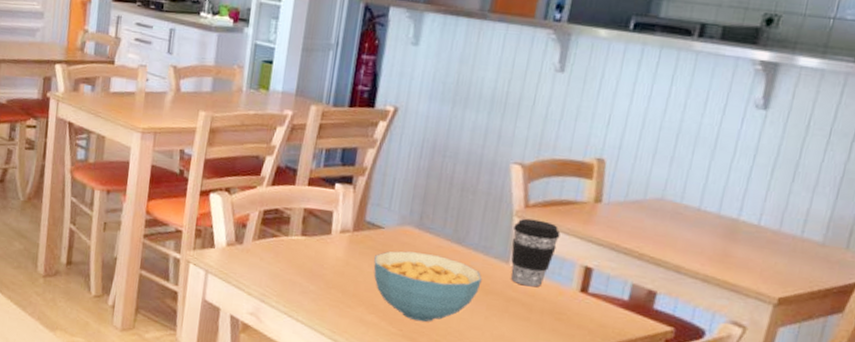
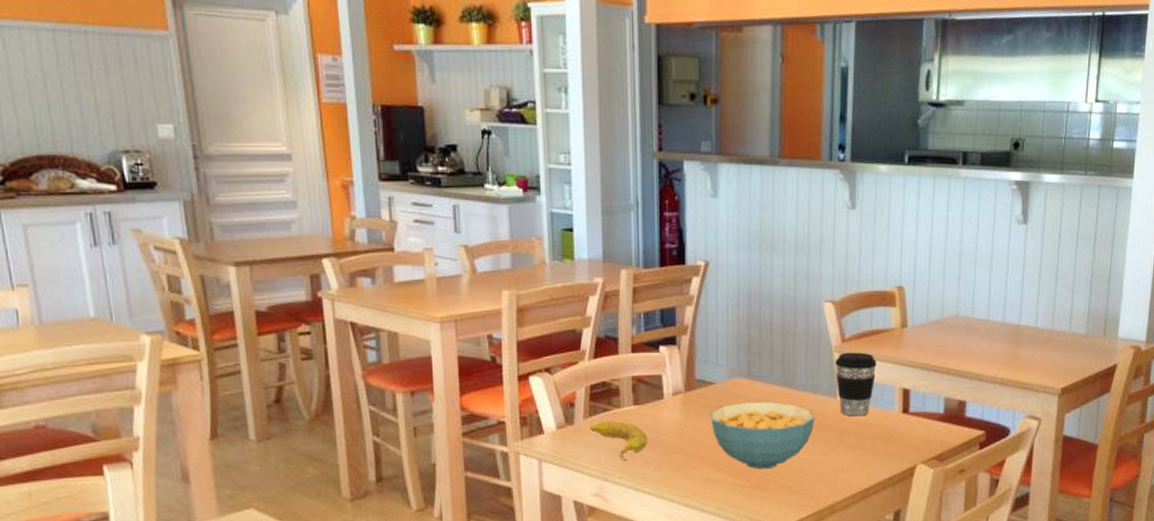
fruit: none [257,246,310,288] -> present [590,421,648,462]

